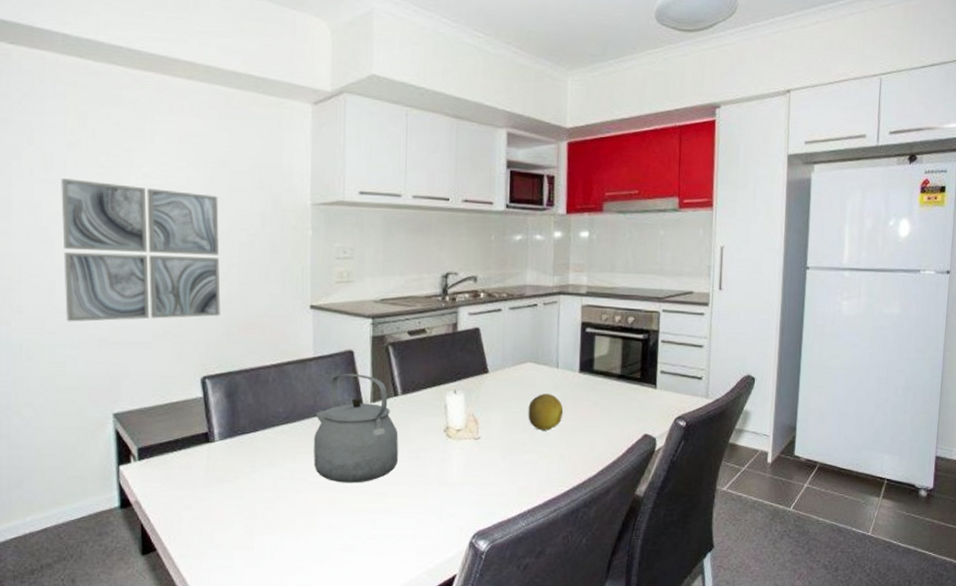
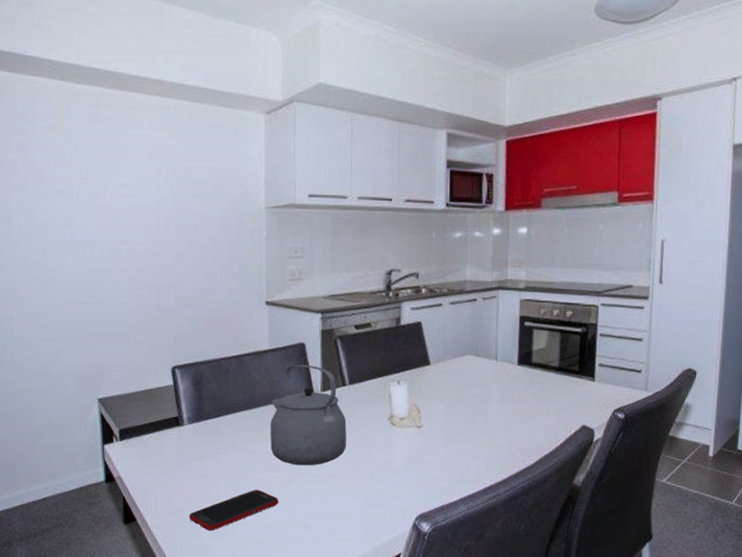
wall art: present [61,178,221,322] -> none [51,190,187,318]
cell phone: none [219,510,322,559] -> present [189,489,279,531]
fruit: present [528,394,564,431] -> none [468,385,503,420]

